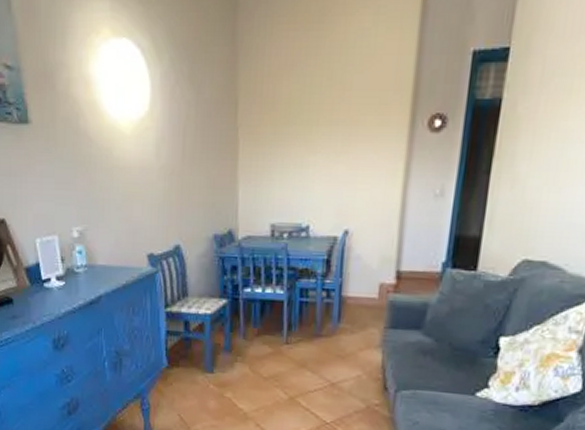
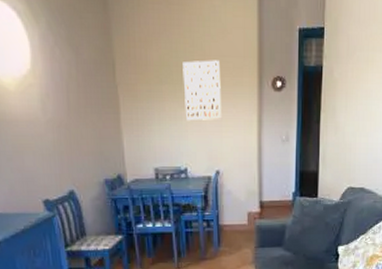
wall art: none [313,95,363,170] -> present [182,60,223,121]

